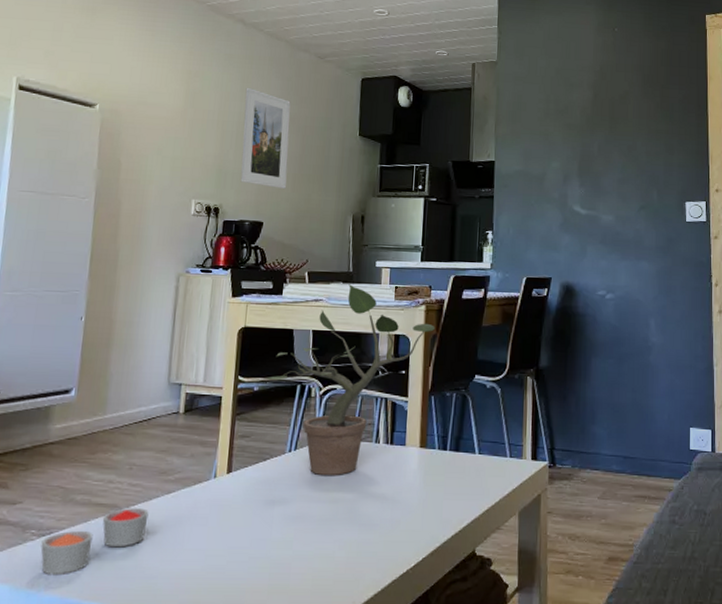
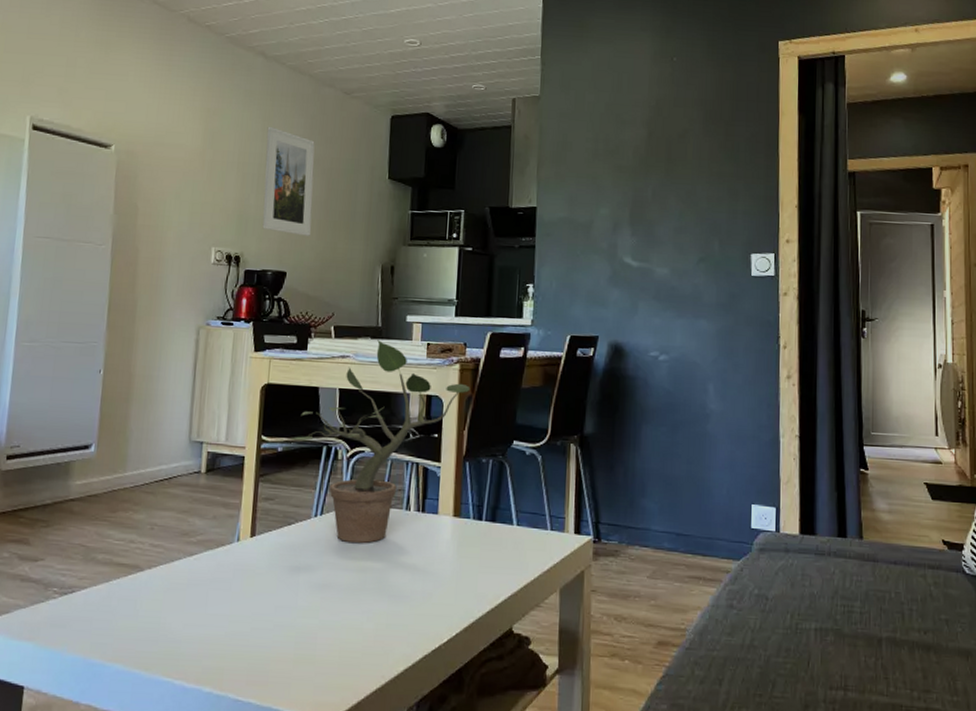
candle: present [40,508,149,576] -> none [63,569,171,635]

